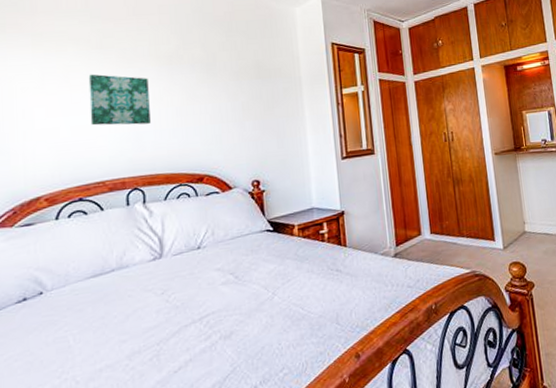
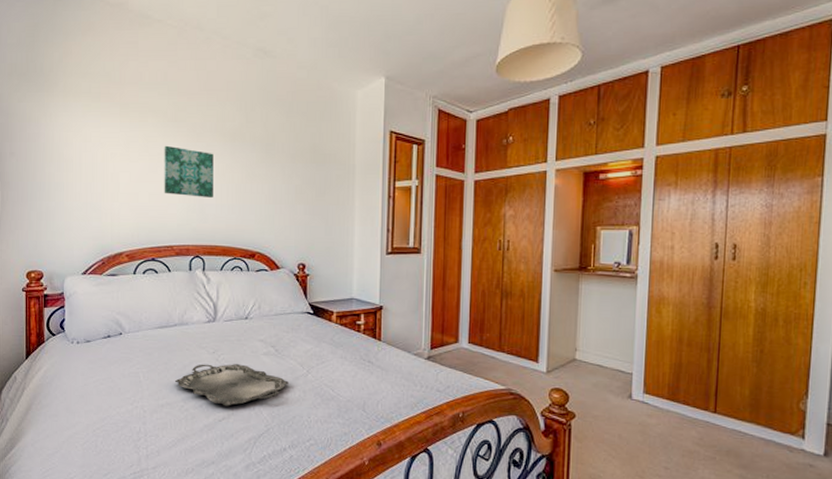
serving tray: none [115,300,253,353] -> present [174,364,289,407]

